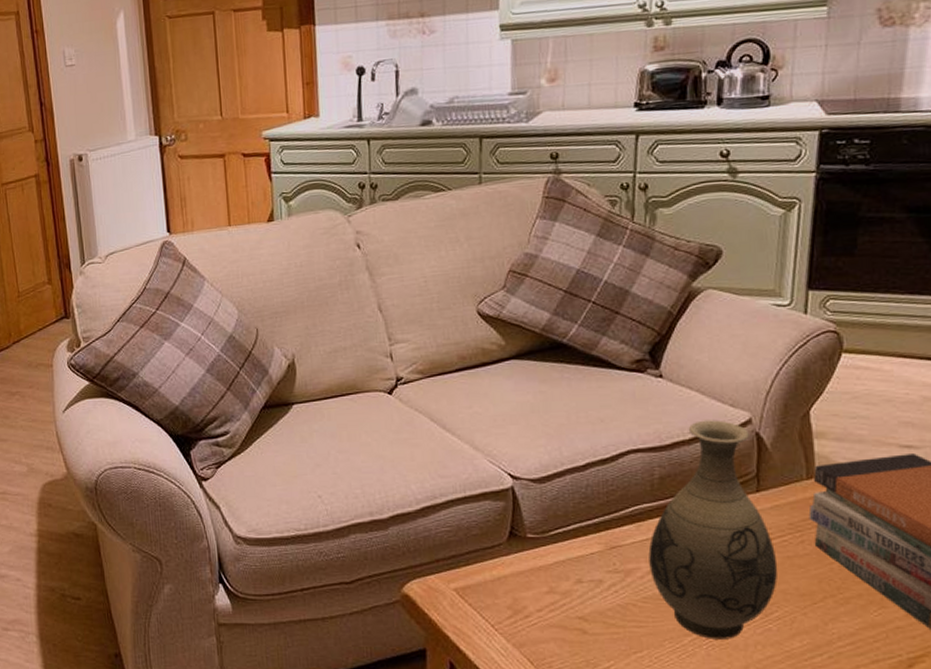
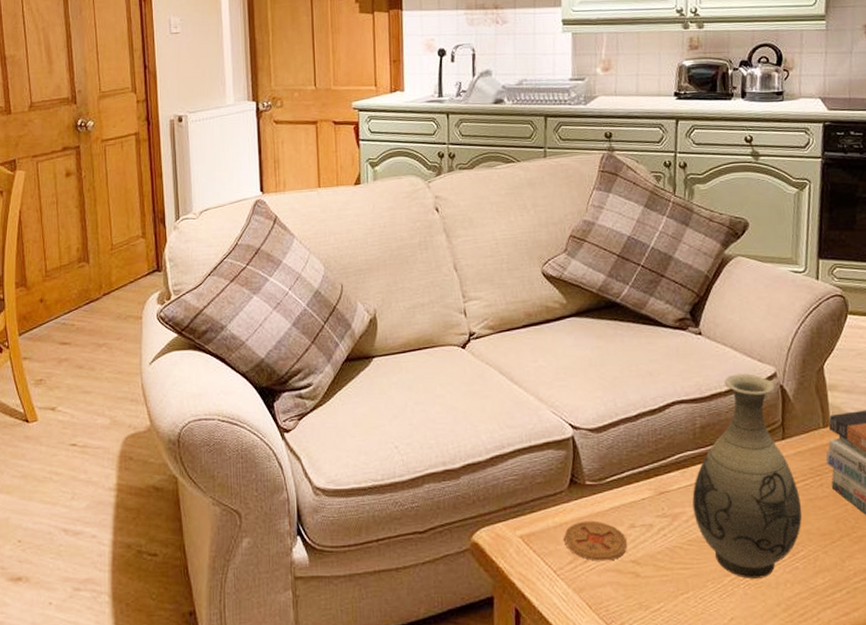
coaster: none [503,575,574,617] -> present [564,520,628,561]

